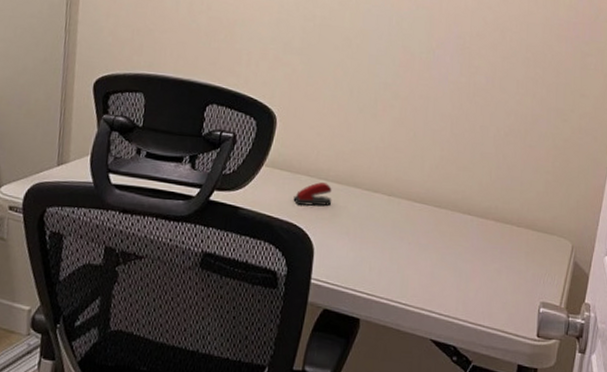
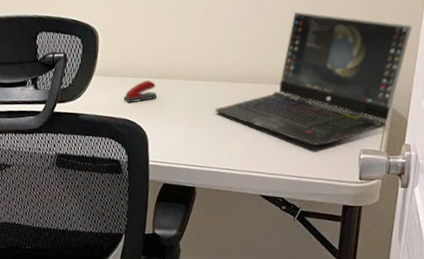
laptop computer: none [393,138,599,291] -> present [215,11,413,146]

